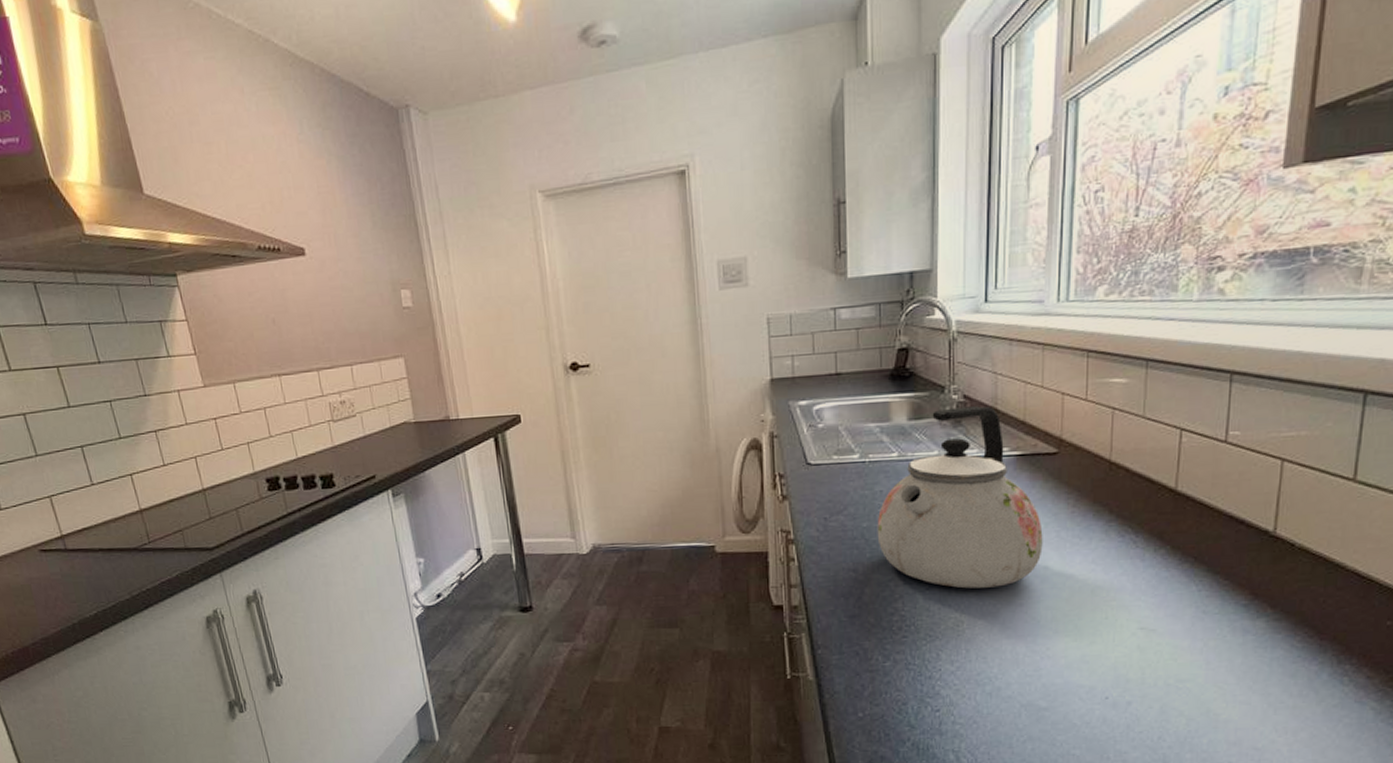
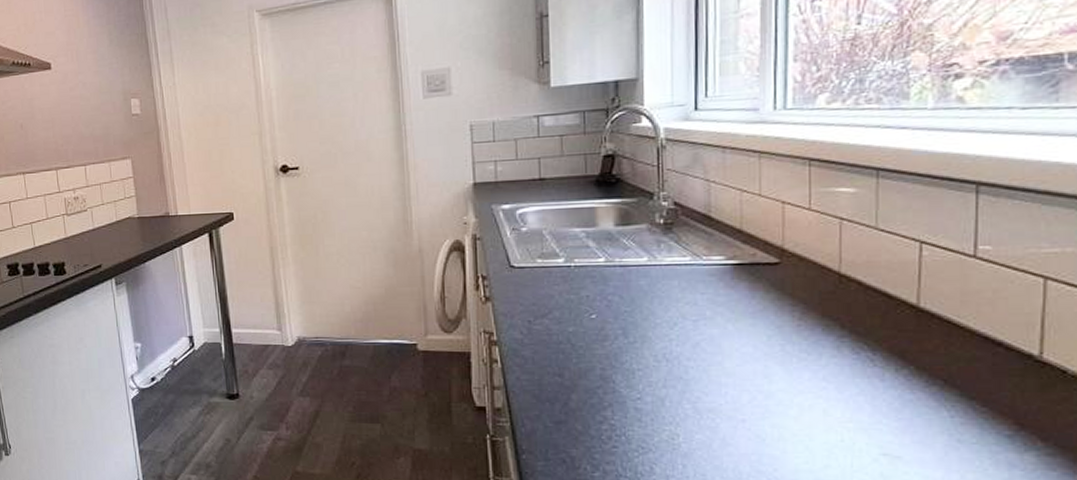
kettle: present [877,406,1043,589] -> none [583,213,766,401]

